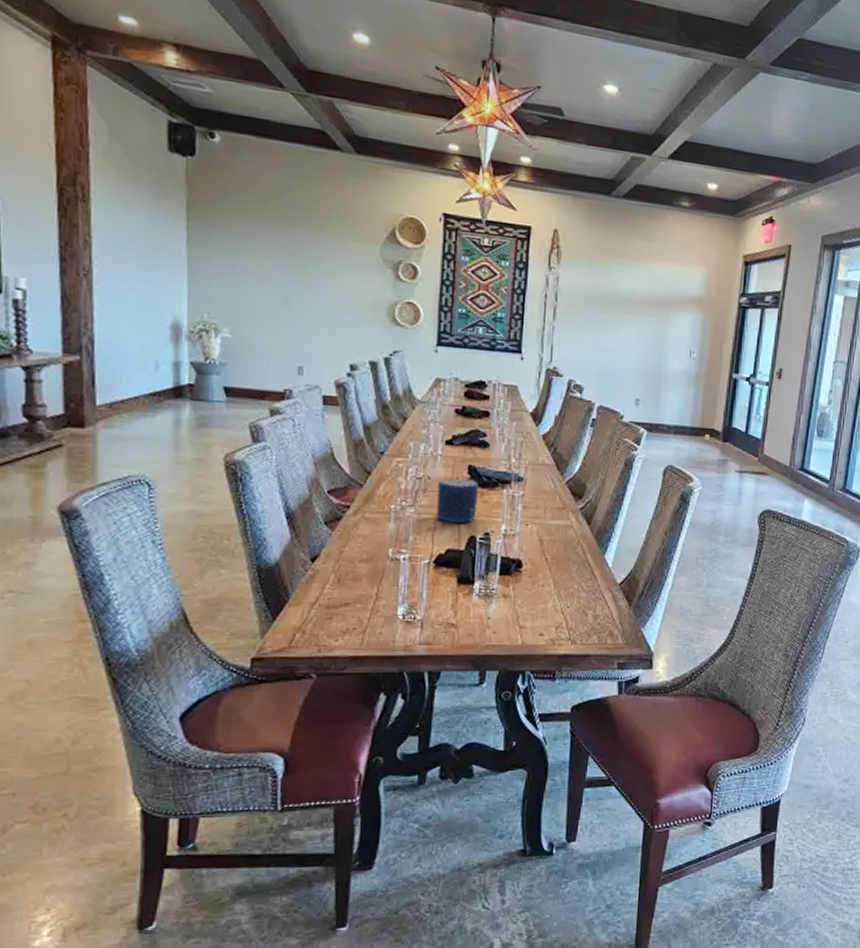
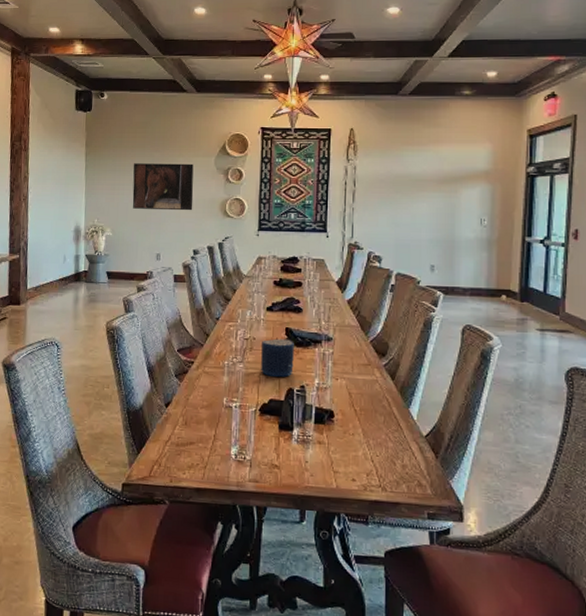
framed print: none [261,240,351,313] -> present [132,163,194,211]

